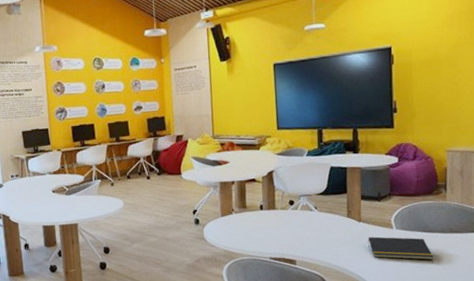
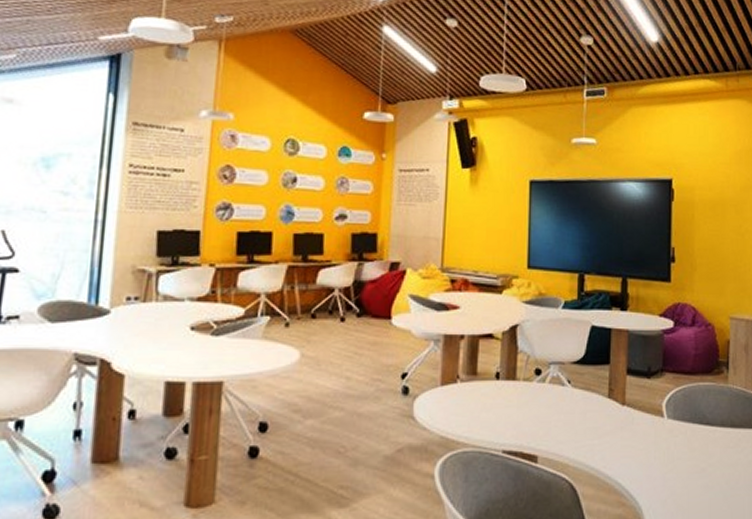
notepad: present [368,236,434,260] -> none [632,427,712,464]

